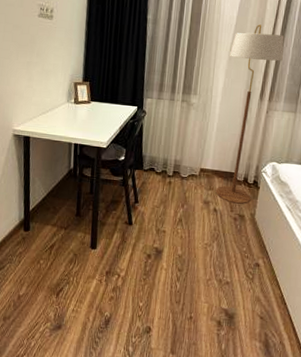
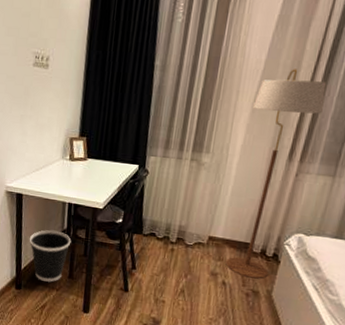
wastebasket: none [37,170,78,222] -> present [29,230,71,282]

